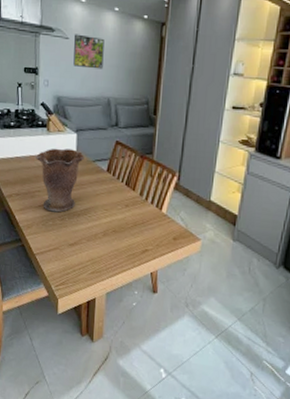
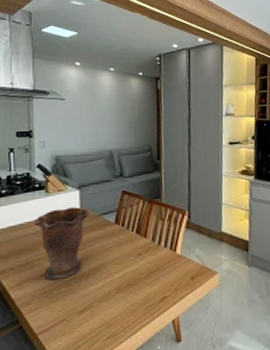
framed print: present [73,34,104,70] -> none [71,94,102,125]

